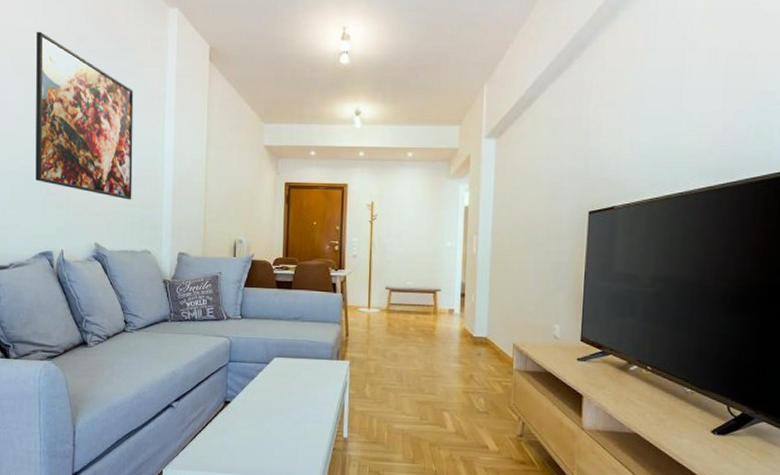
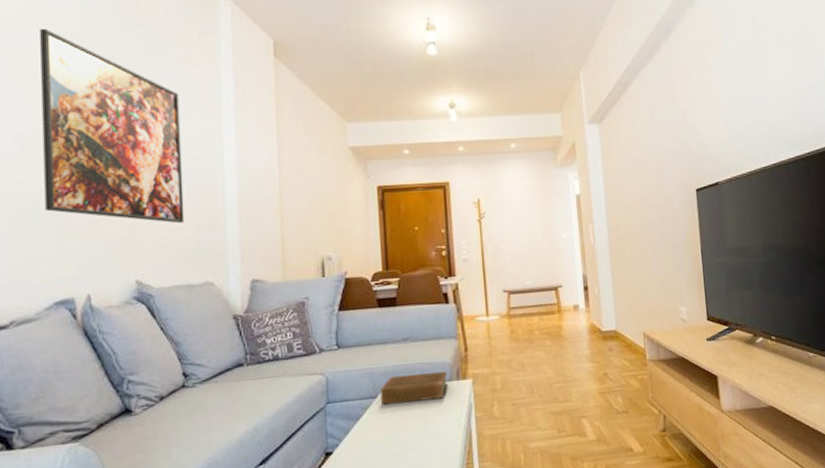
book: none [272,348,329,373] -> present [380,371,448,405]

